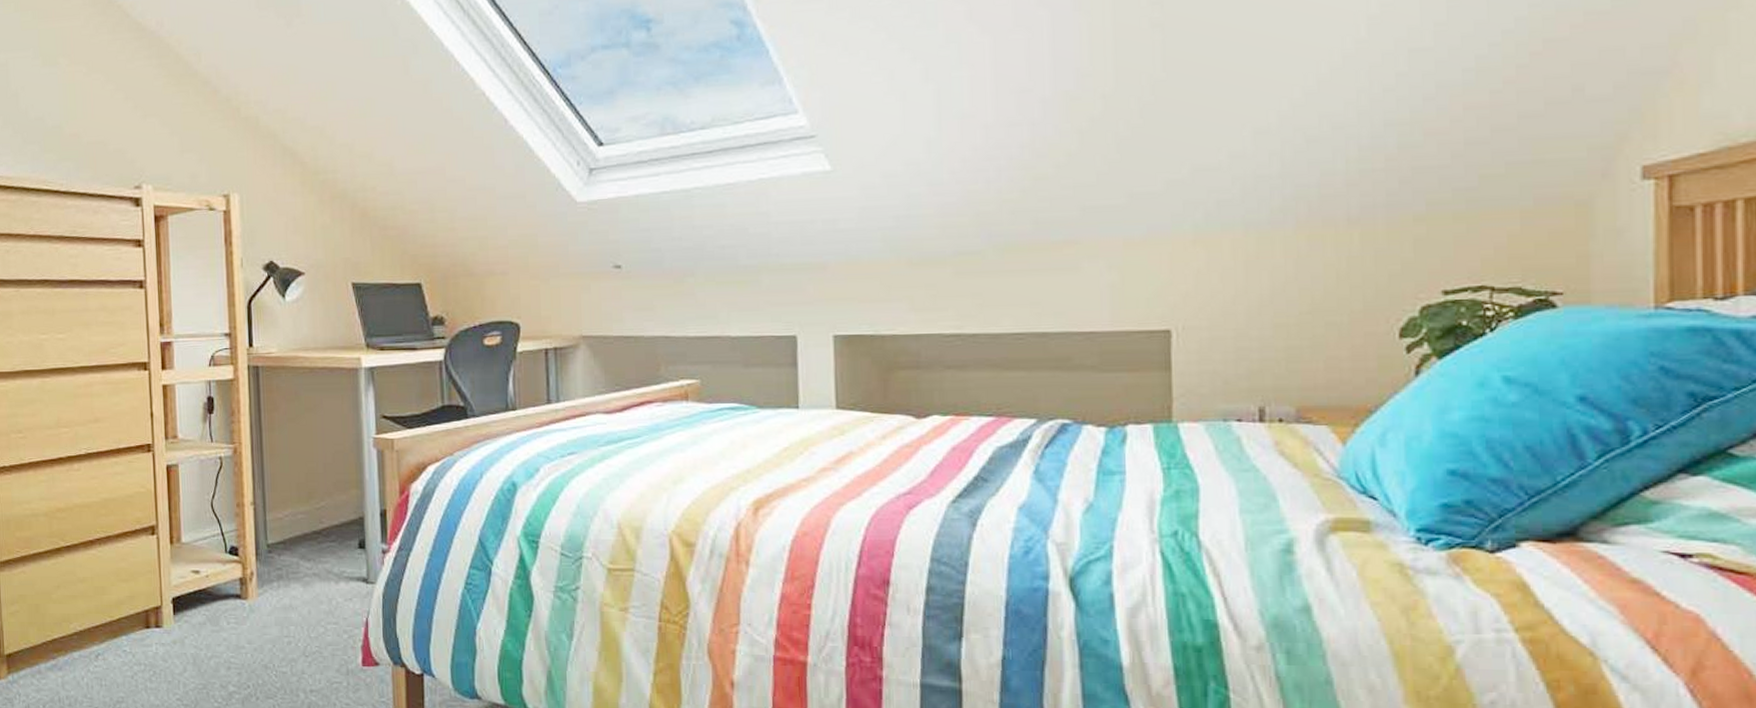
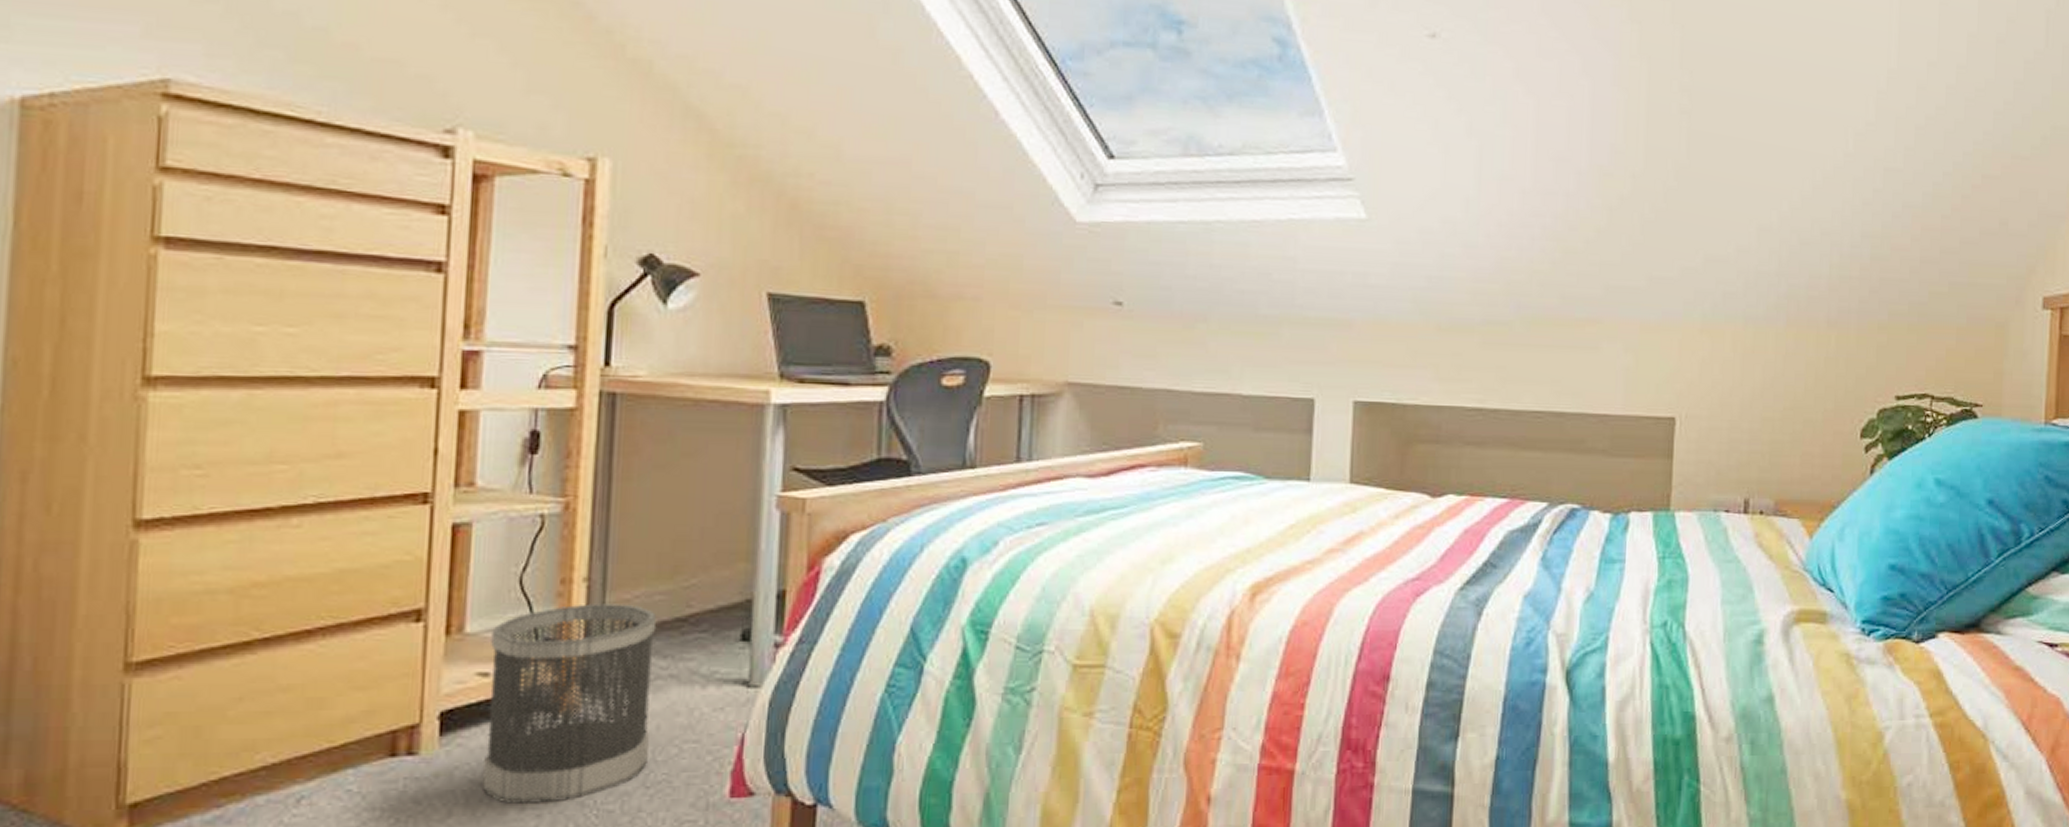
wastebasket: none [197,521,305,665] -> present [483,603,657,804]

